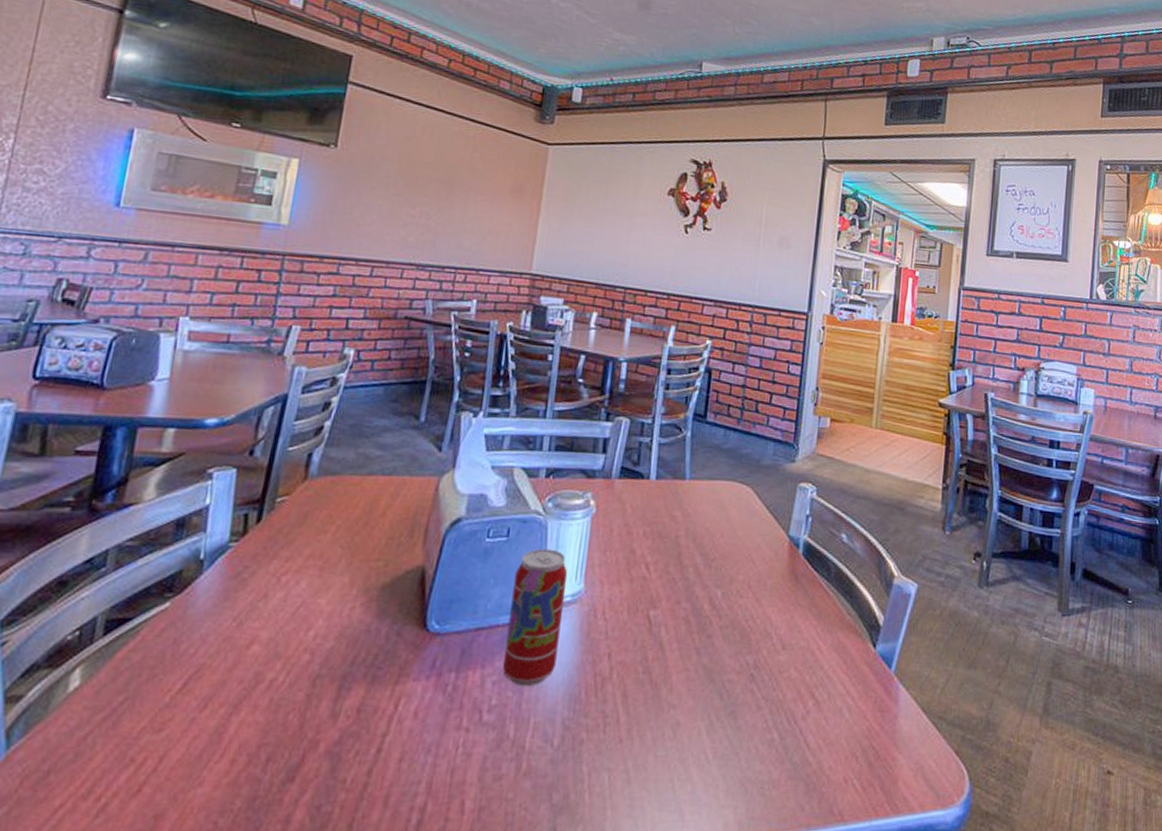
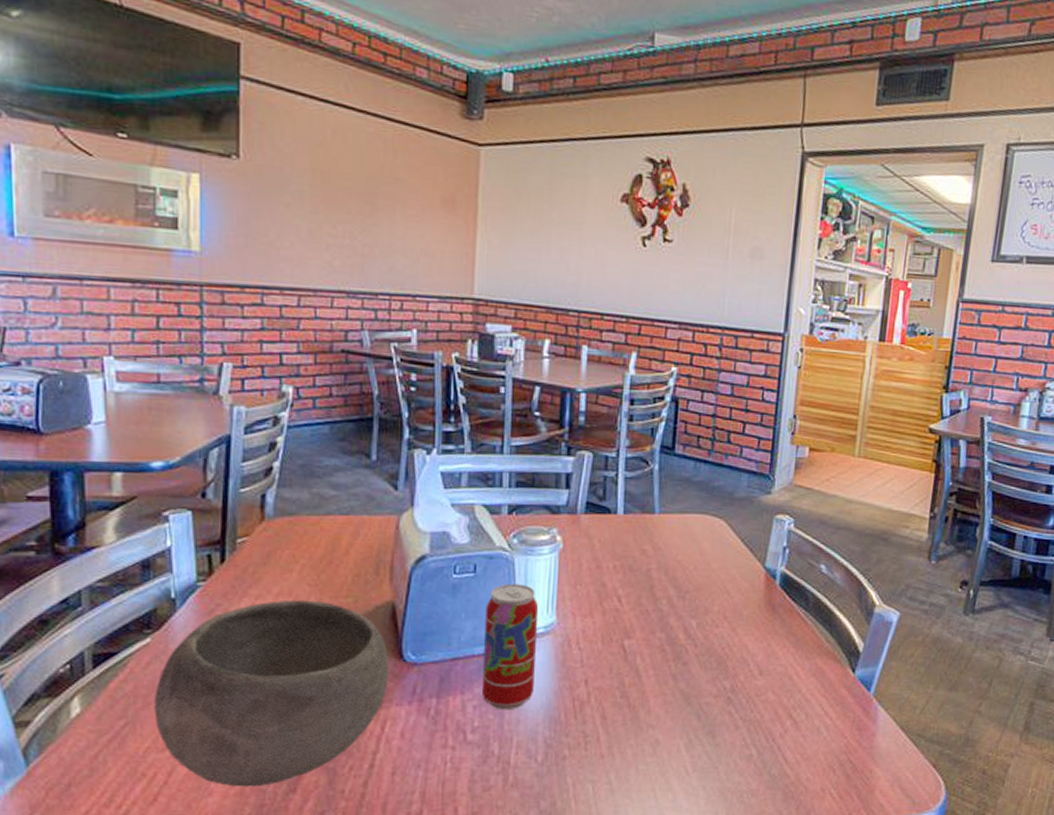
bowl: none [156,562,412,776] -> present [154,599,389,787]

